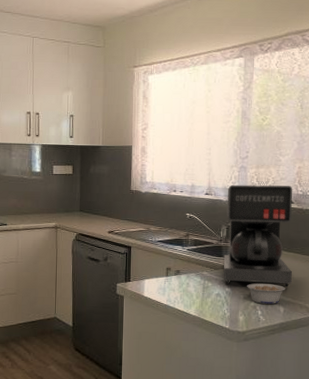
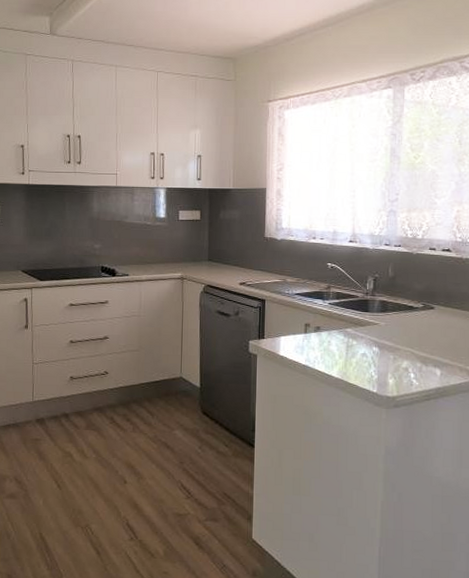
coffee maker: present [223,184,292,287] -> none [370,231,450,347]
legume: present [247,283,285,304] -> none [397,342,442,366]

